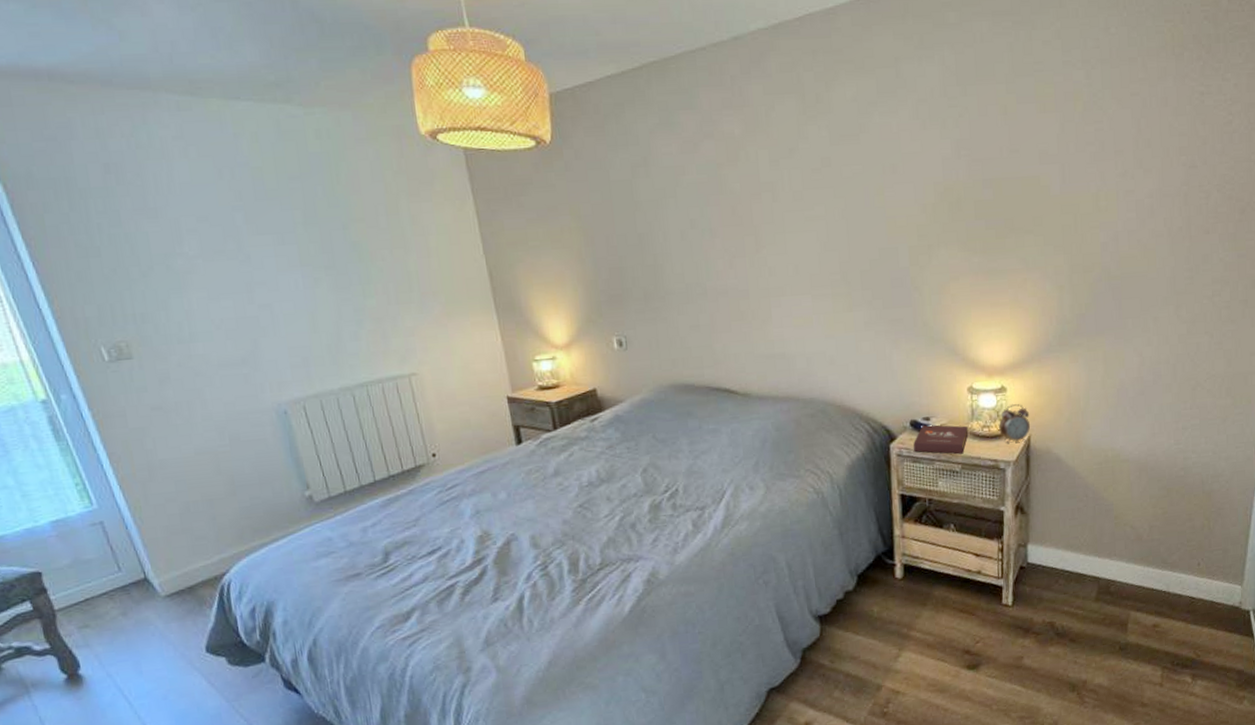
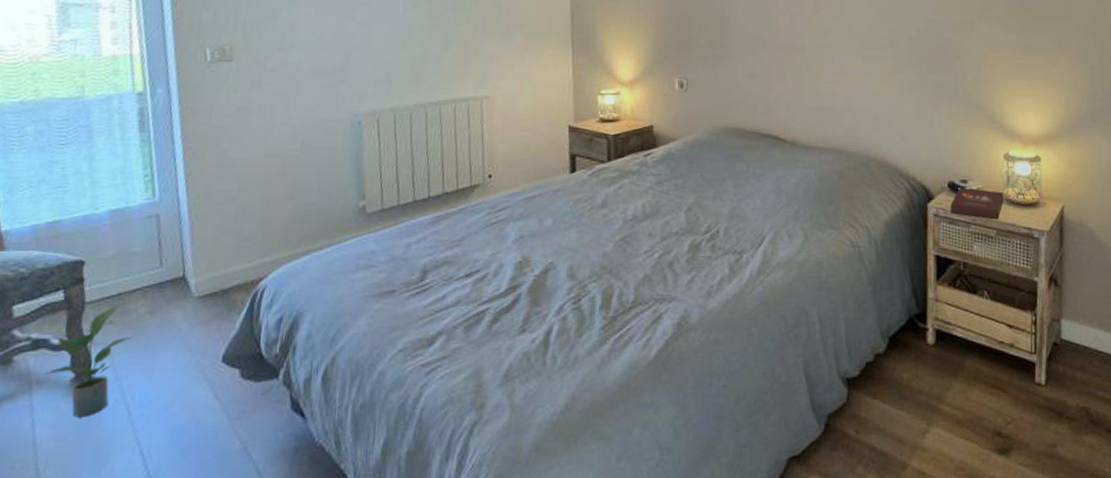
potted plant: none [37,608,112,712] -> present [44,304,132,418]
alarm clock: present [999,404,1031,443] -> none [1033,174,1064,212]

